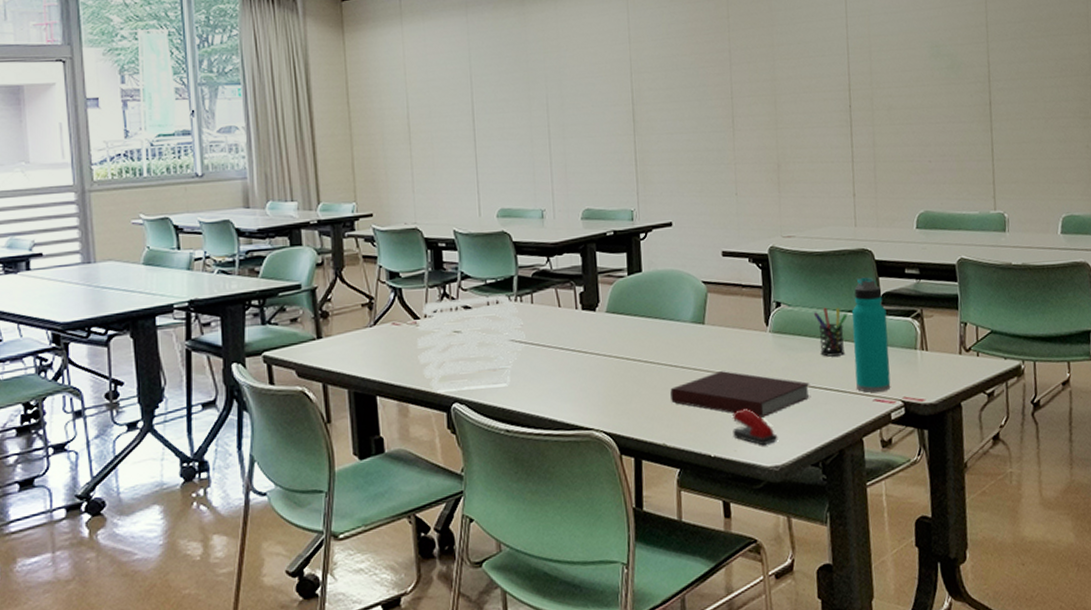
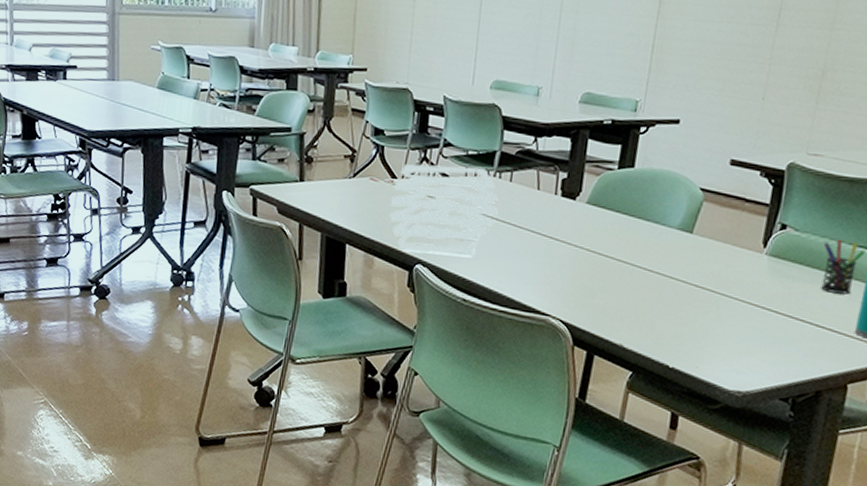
notebook: present [670,371,811,418] -> none [638,284,800,341]
stapler: present [733,409,778,446] -> none [698,327,749,369]

